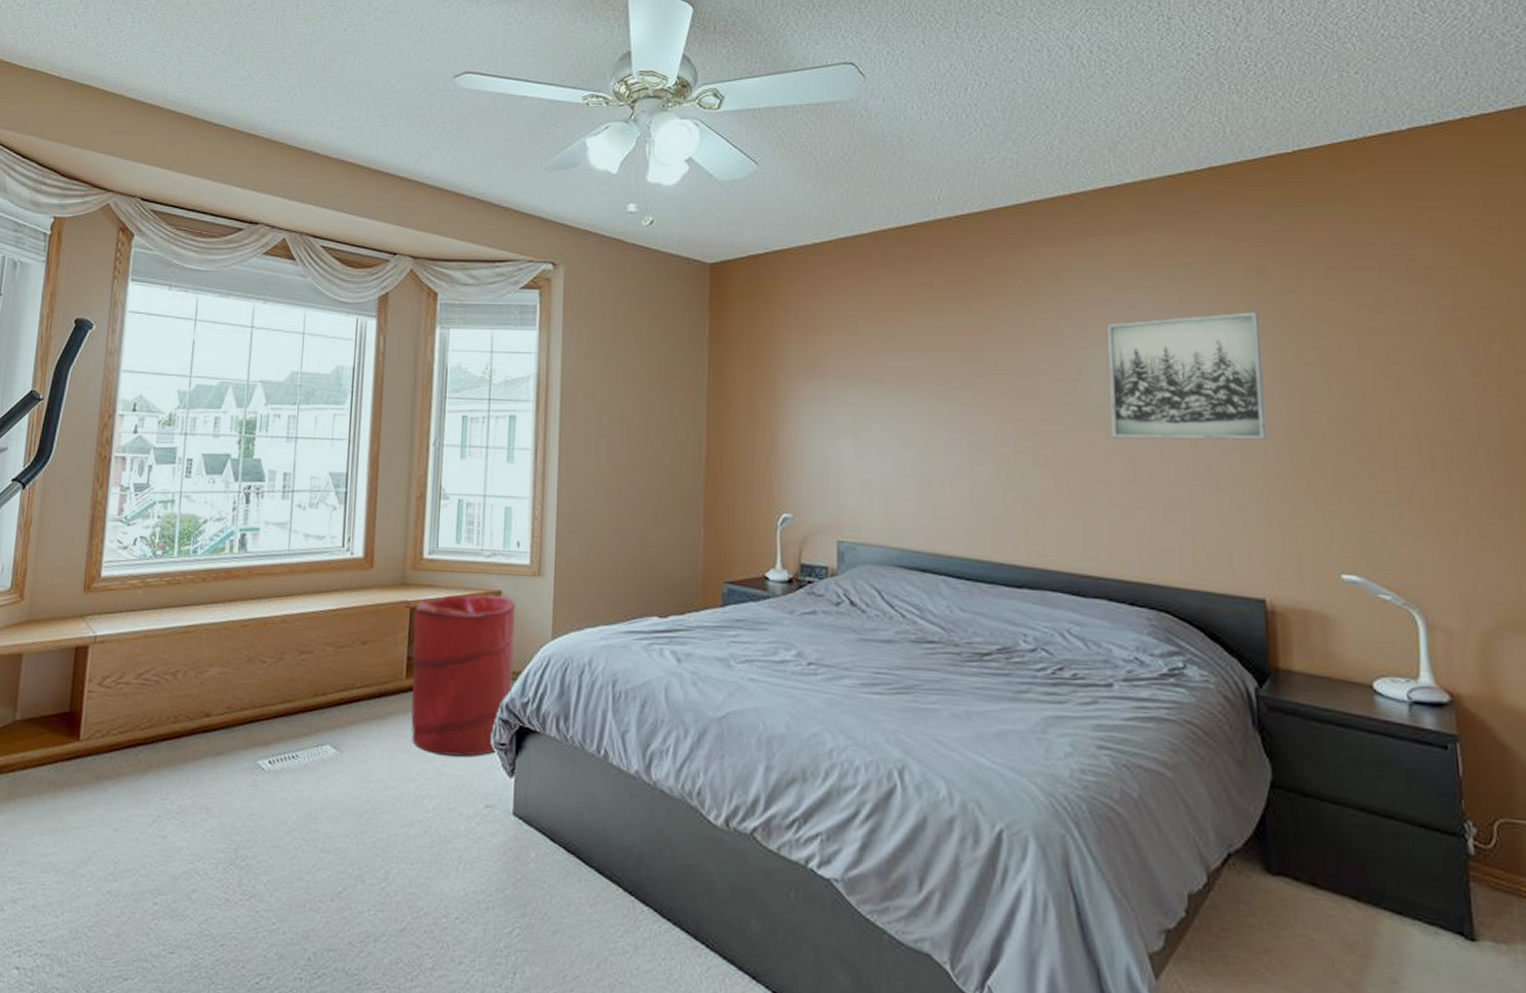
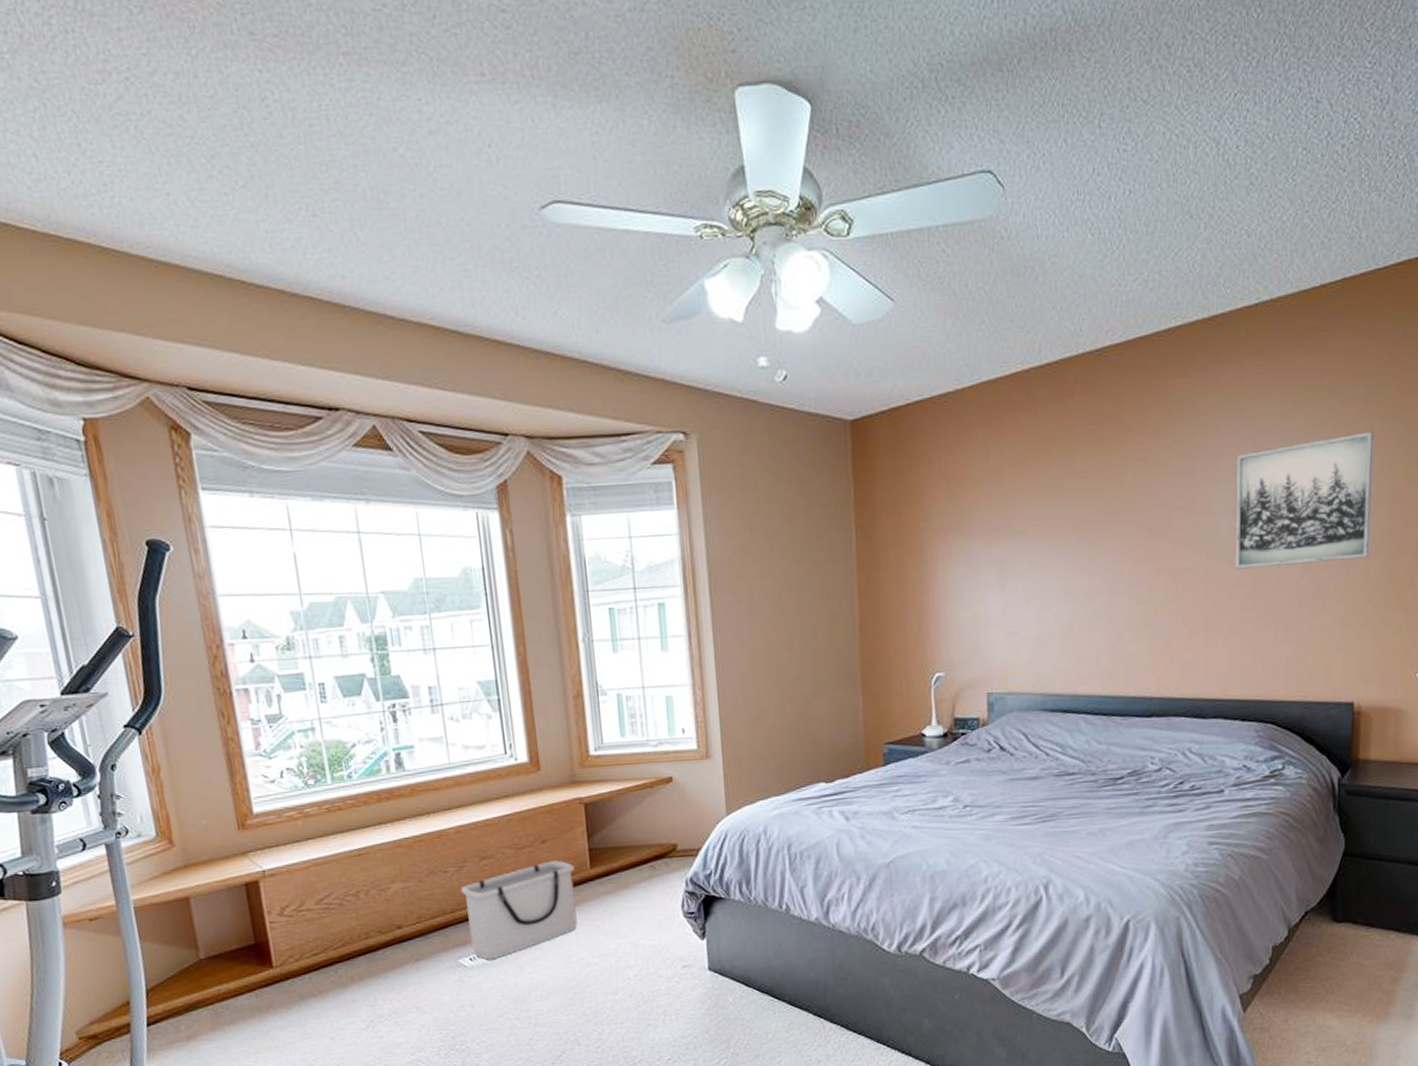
storage bin: none [273,664,390,766] -> present [460,860,577,960]
laundry hamper: present [411,594,516,757] -> none [589,781,695,931]

